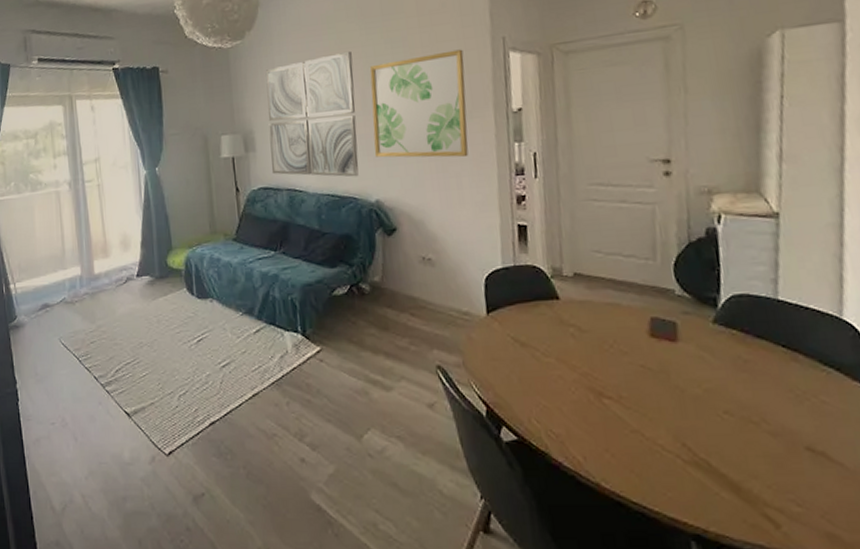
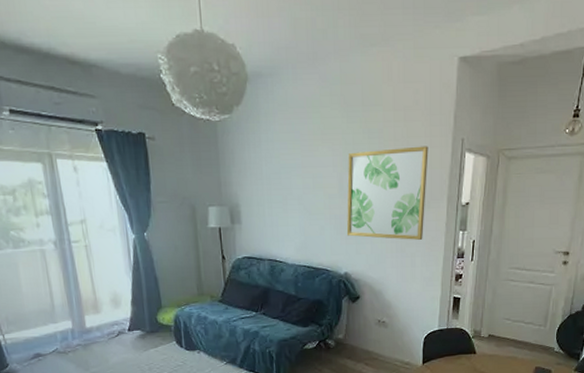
wall art: present [265,51,359,177] -> none [252,136,334,252]

